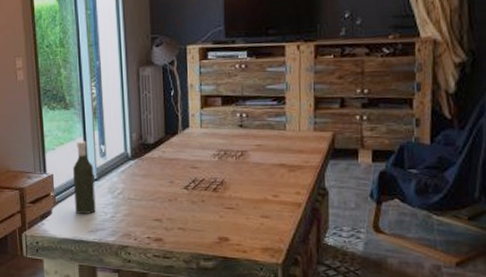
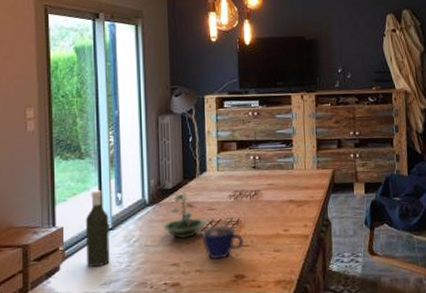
terrarium: none [144,148,190,196] -> present [162,192,207,239]
cup: none [183,185,228,219] -> present [201,225,243,260]

